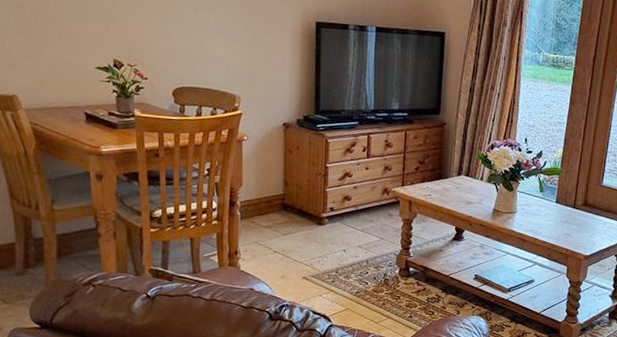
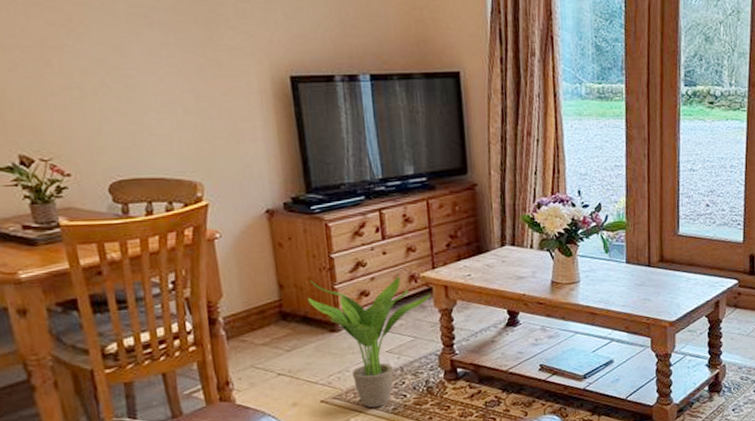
potted plant: none [304,182,398,289] -> present [307,276,431,408]

